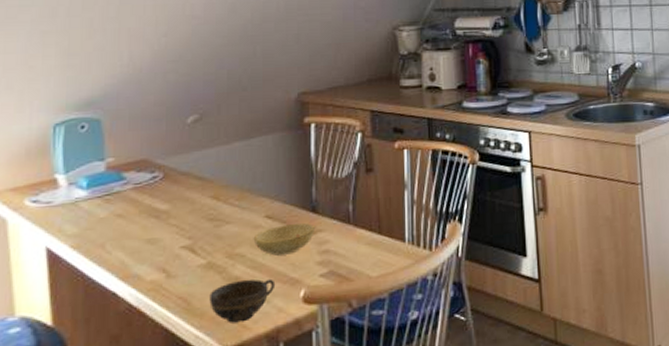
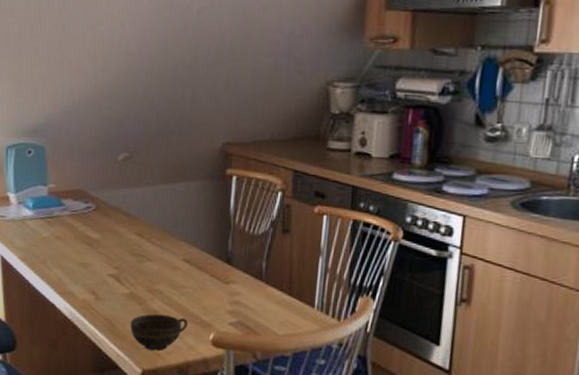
bowl: present [253,222,314,256] -> none [171,270,228,299]

